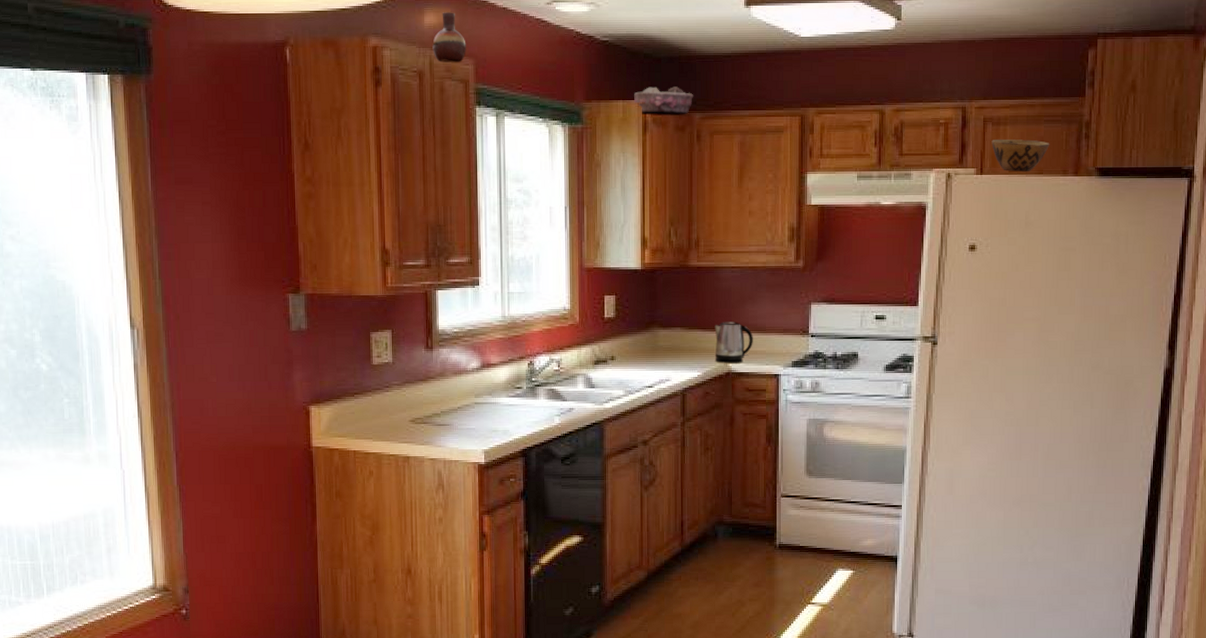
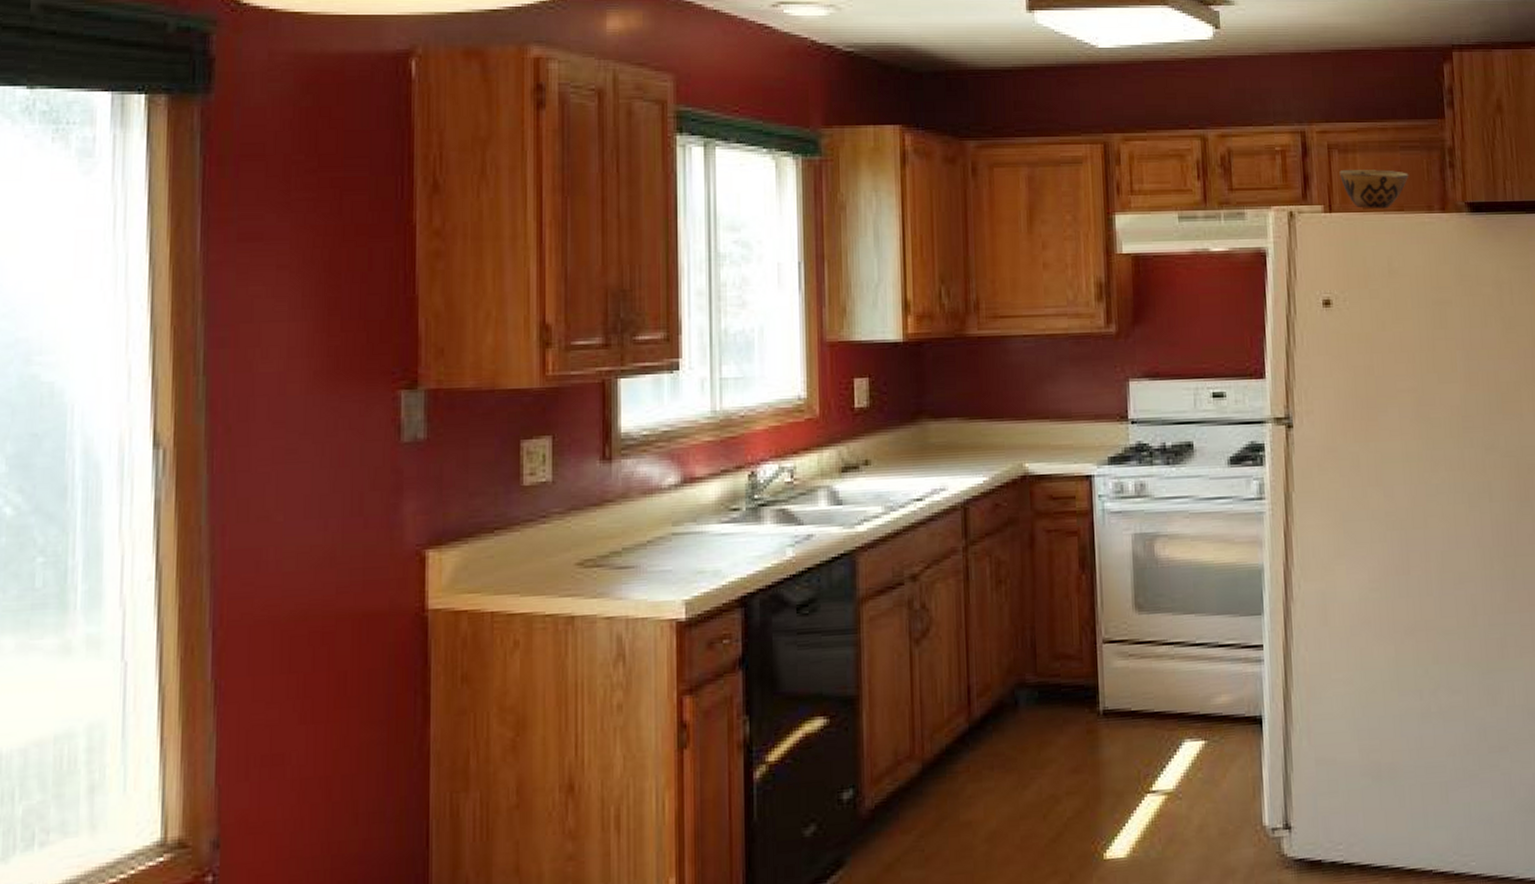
vase: present [432,12,467,64] -> none [617,15,664,80]
decorative basket: present [634,87,694,116] -> none [889,108,967,144]
kettle: present [714,321,753,364] -> none [1003,406,1056,464]

